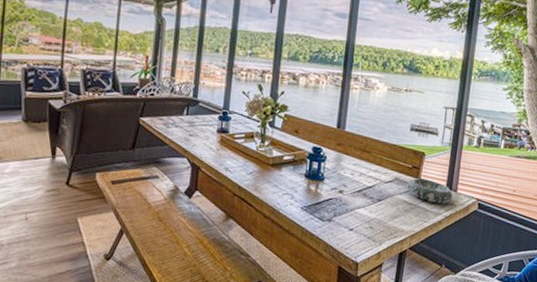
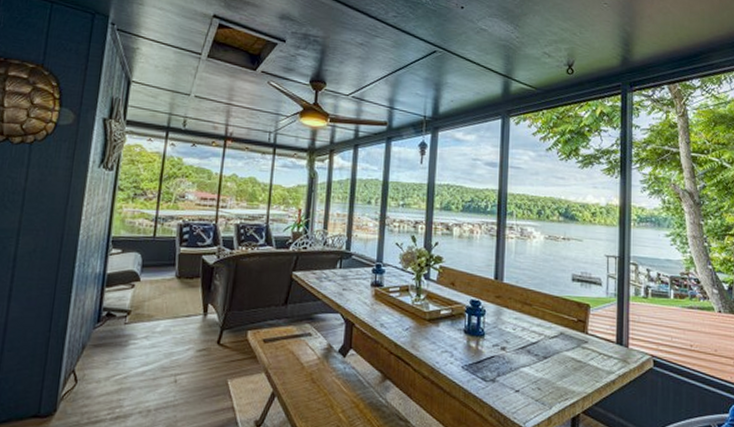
decorative bowl: present [407,178,453,204] -> none [574,333,625,361]

